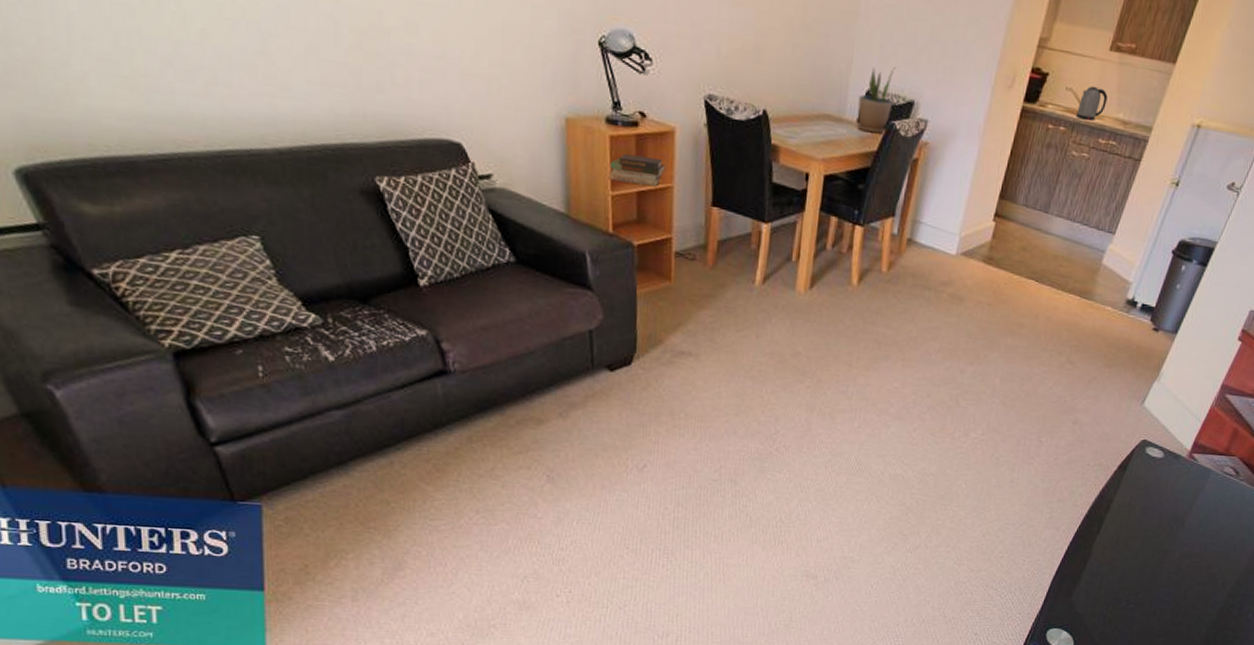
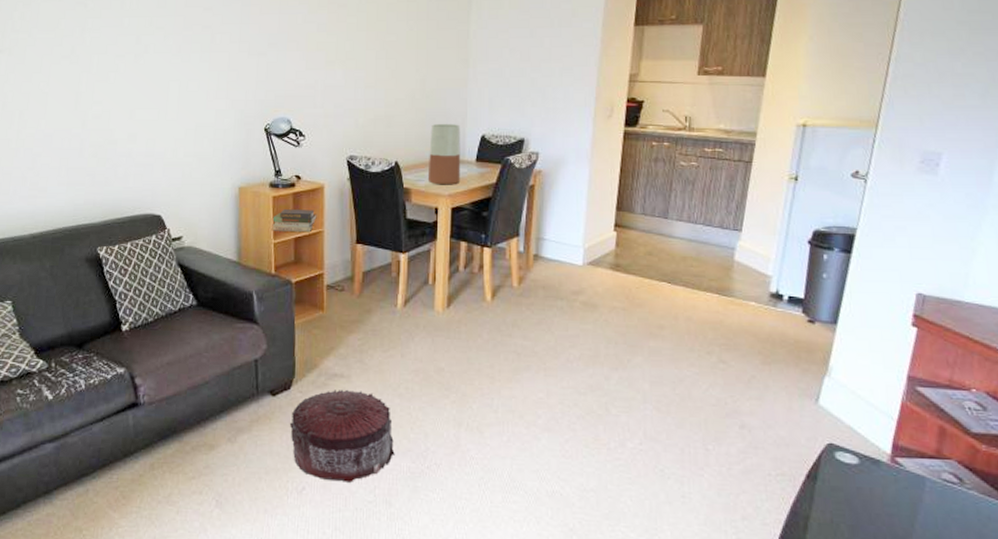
pouf: none [629,368,743,462] -> present [289,390,395,483]
vase: none [800,67,844,148] -> present [427,124,461,185]
potted plant: present [857,66,897,134] -> none [475,114,506,169]
kettle: present [1076,85,1108,121] -> none [677,105,705,134]

